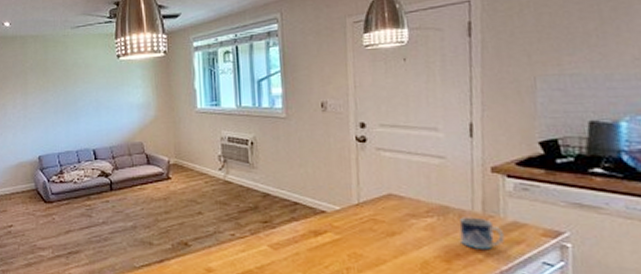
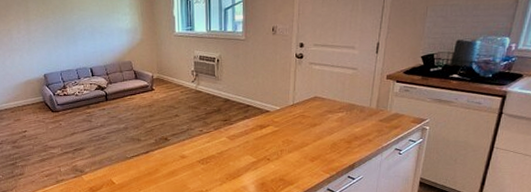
mug: present [459,217,505,249] -> none [359,111,389,133]

